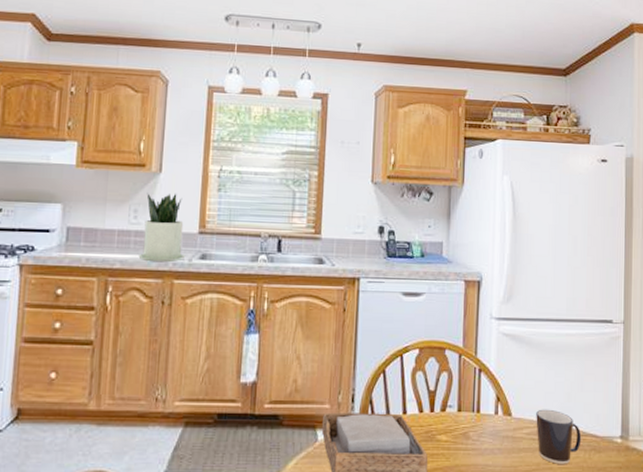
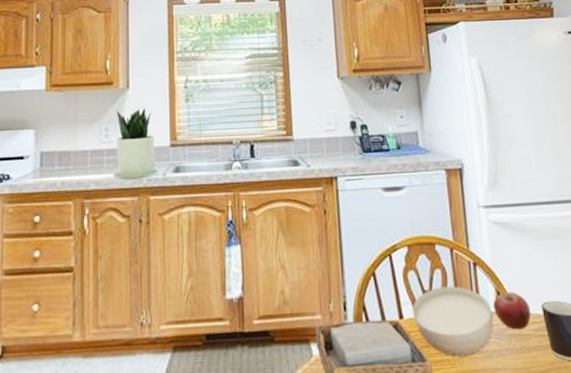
bowl: none [416,388,491,452] -> present [412,286,494,358]
fruit: none [492,397,526,433] -> present [493,291,532,330]

